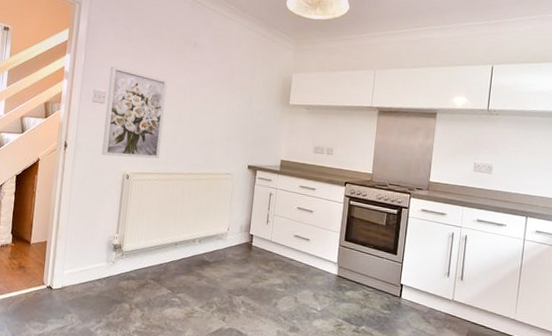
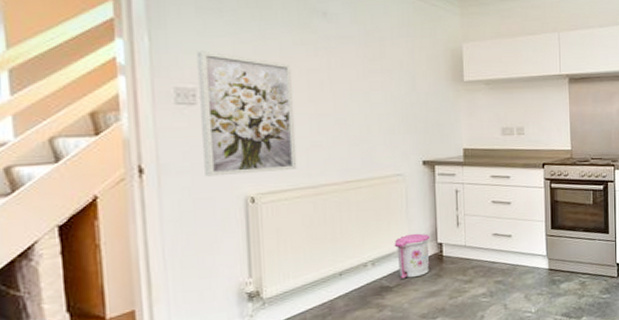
trash can: none [216,222,245,259] -> present [394,233,430,279]

